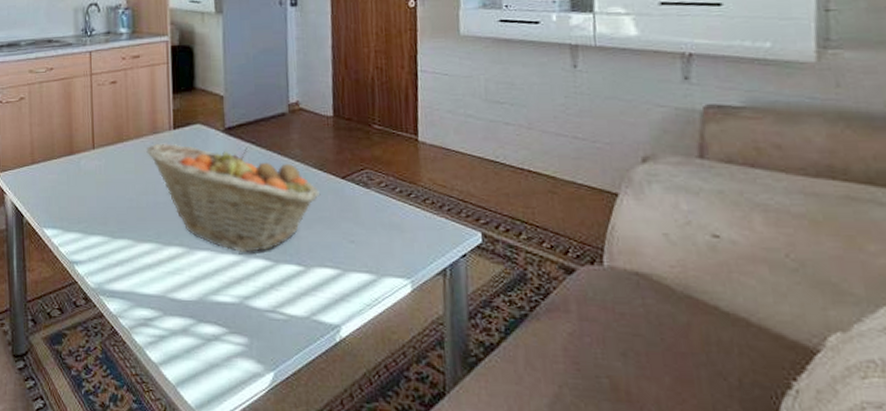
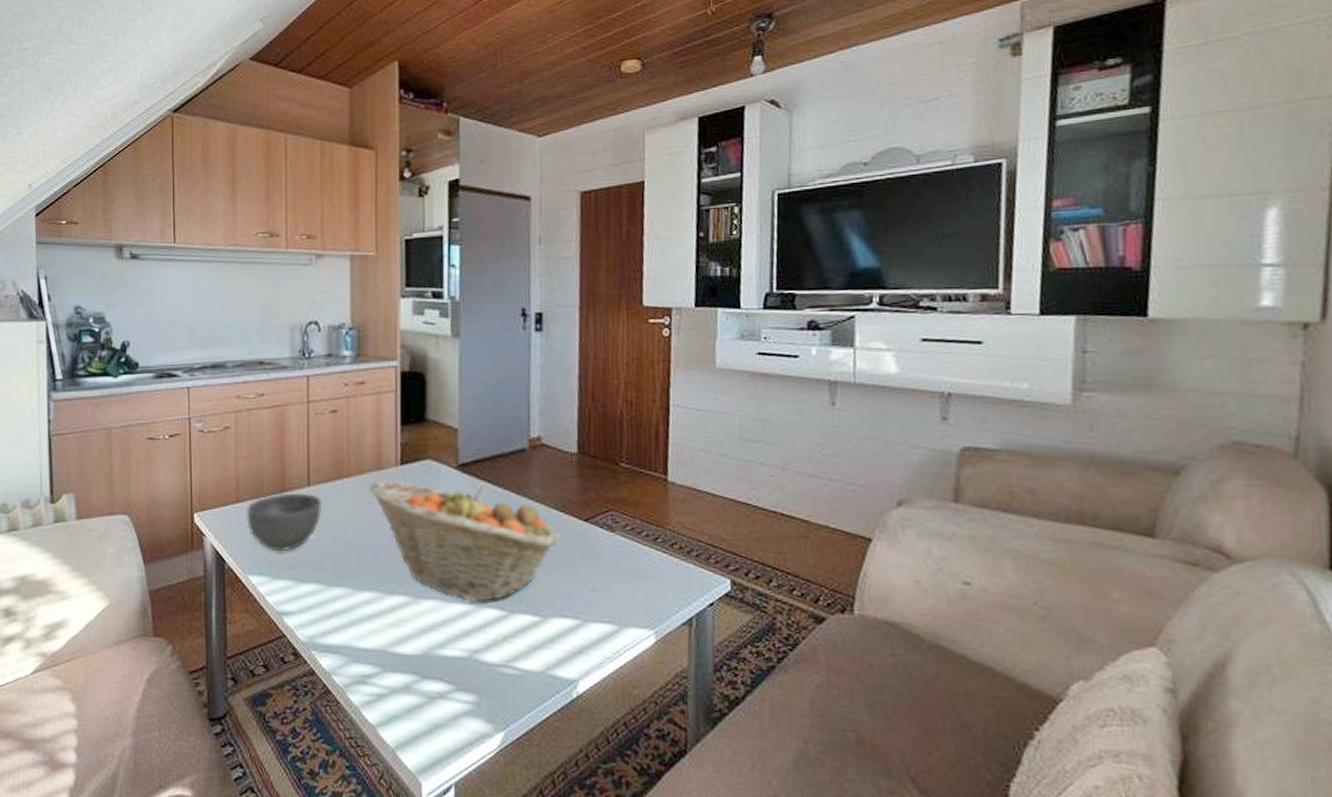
bowl: none [40,155,106,207] -> present [245,493,323,551]

